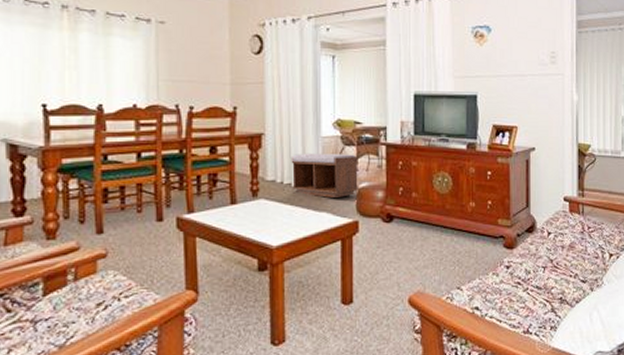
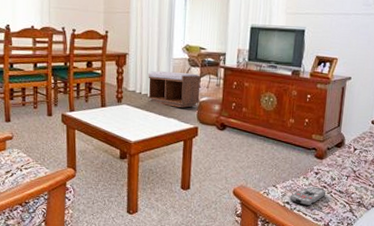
remote control: none [479,284,522,310] -> present [289,187,327,206]

